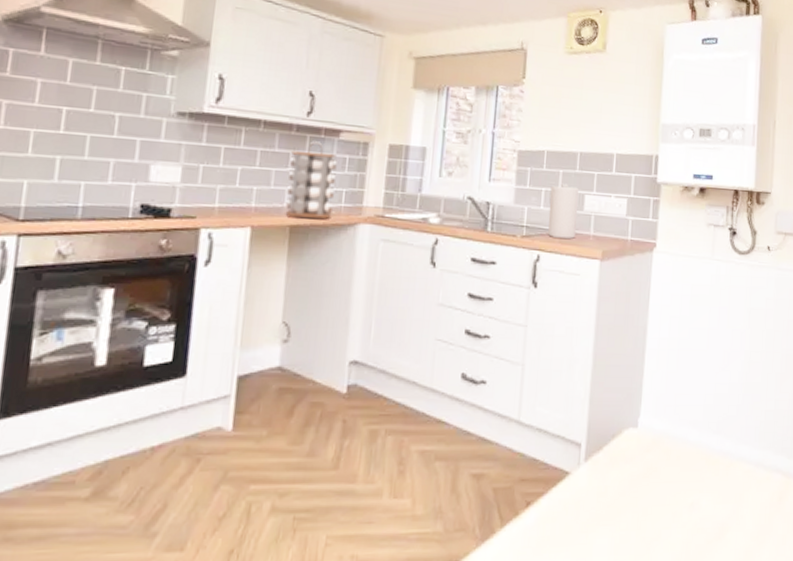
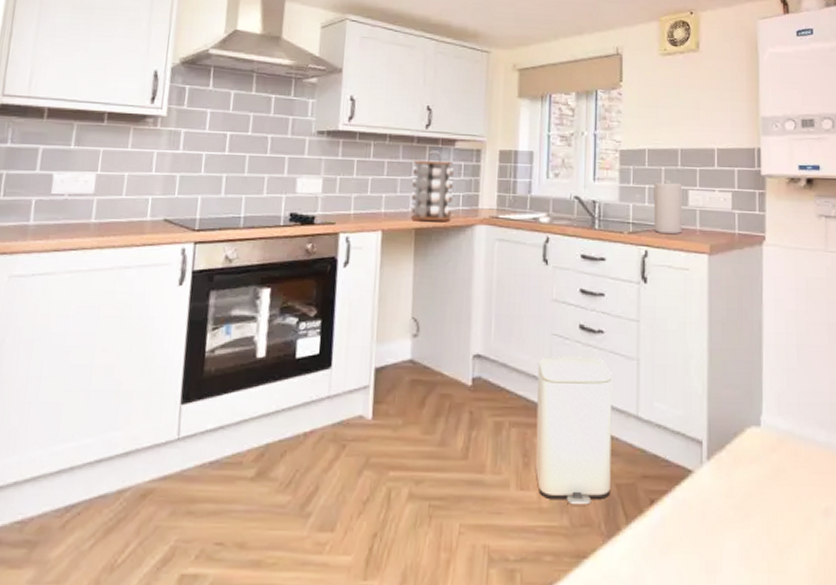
pedal bin: none [410,361,496,511] -> present [535,355,613,505]

